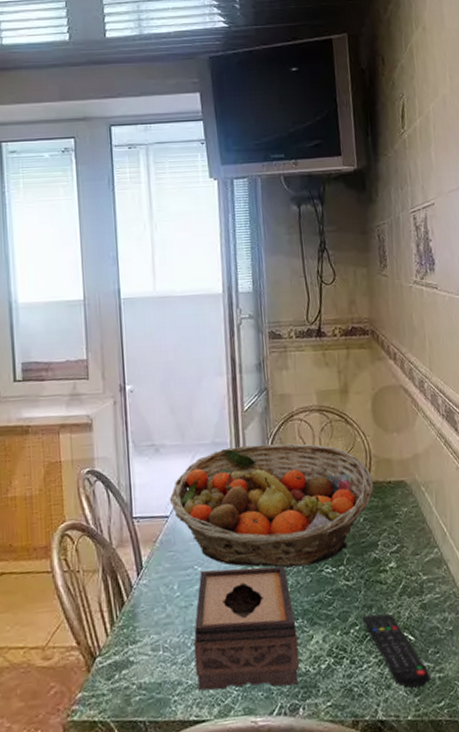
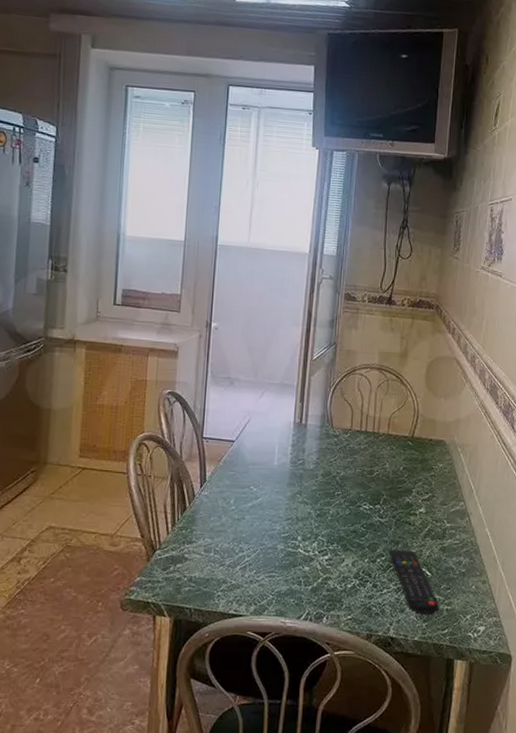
fruit basket: present [169,443,374,568] -> none [236,390,417,500]
tissue box: present [193,566,299,691] -> none [239,491,331,597]

